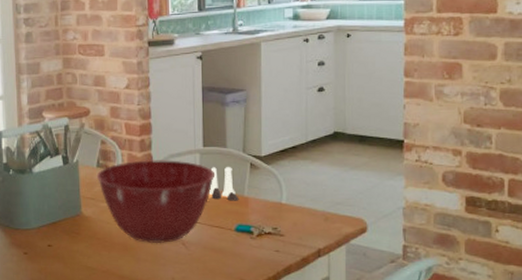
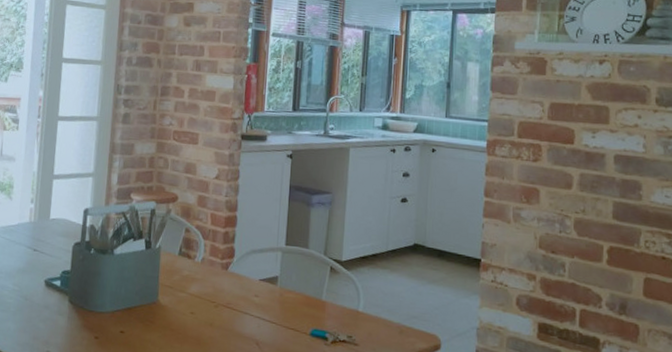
mixing bowl: present [96,160,216,244] -> none [177,252,296,342]
salt and pepper shaker set: present [208,167,239,201] -> none [287,267,317,305]

